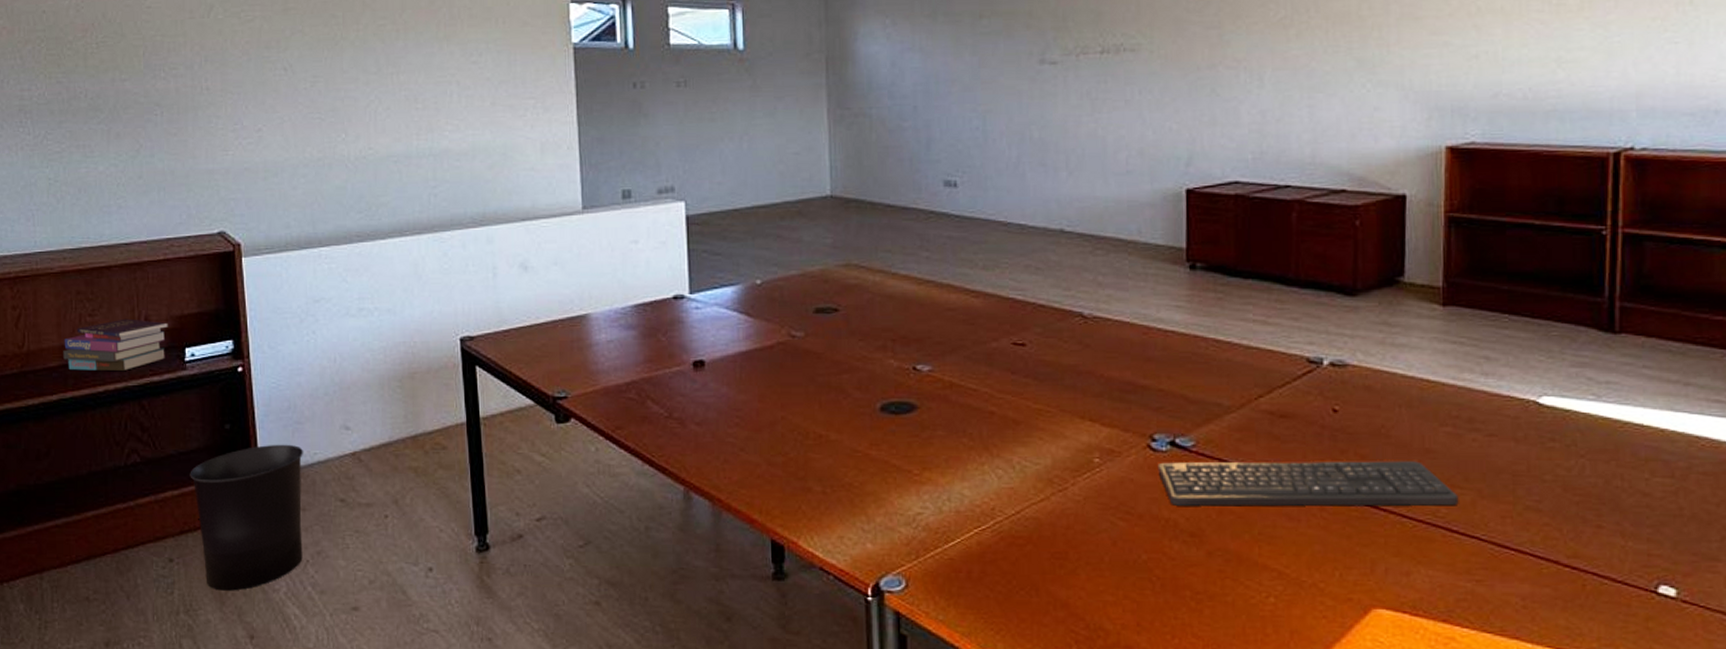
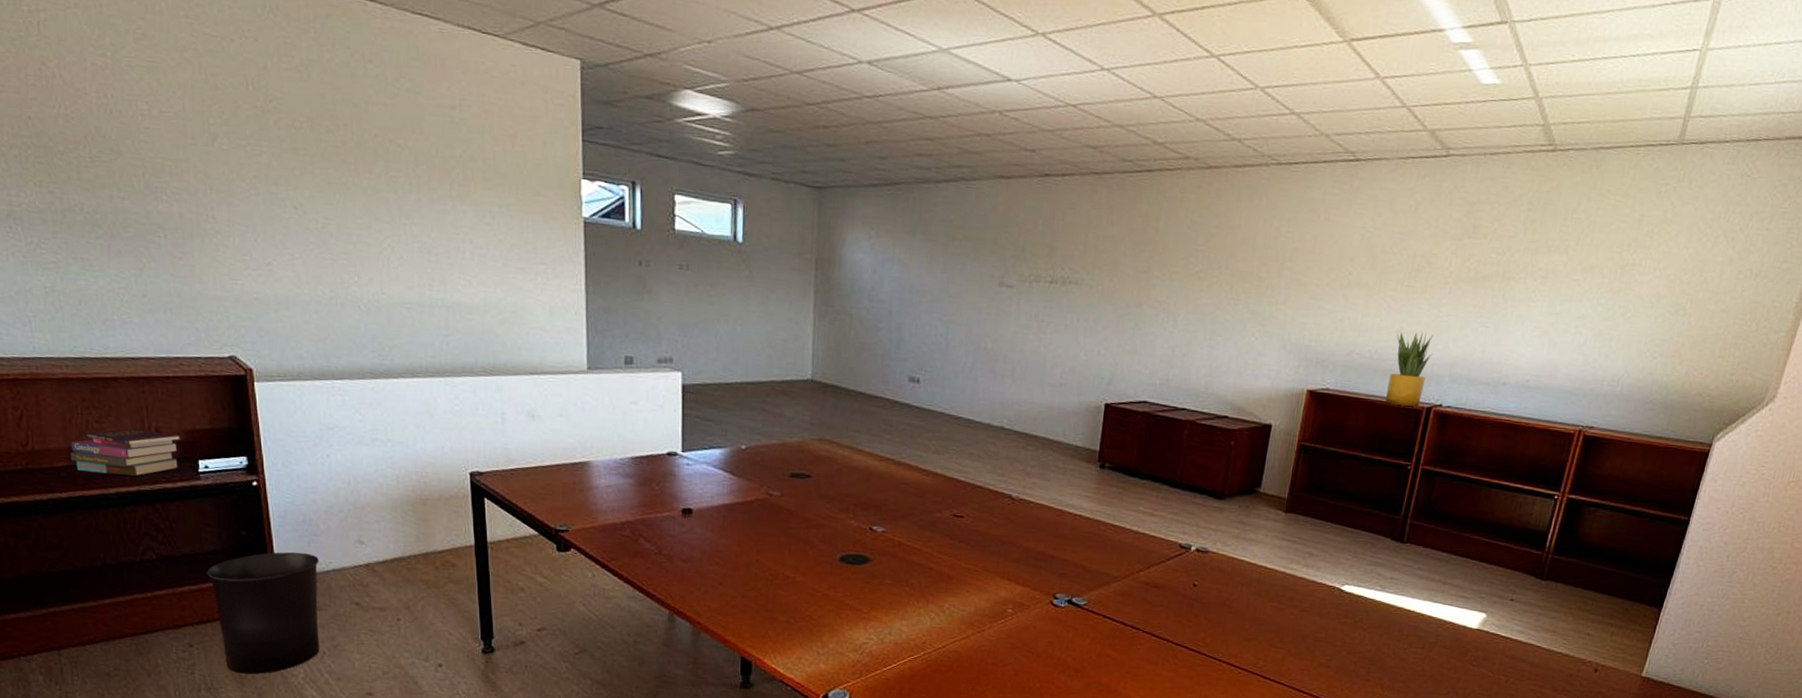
computer keyboard: present [1157,460,1459,507] -> none [1056,615,1274,660]
planter: none [1553,58,1608,155] -> present [1385,332,1433,408]

